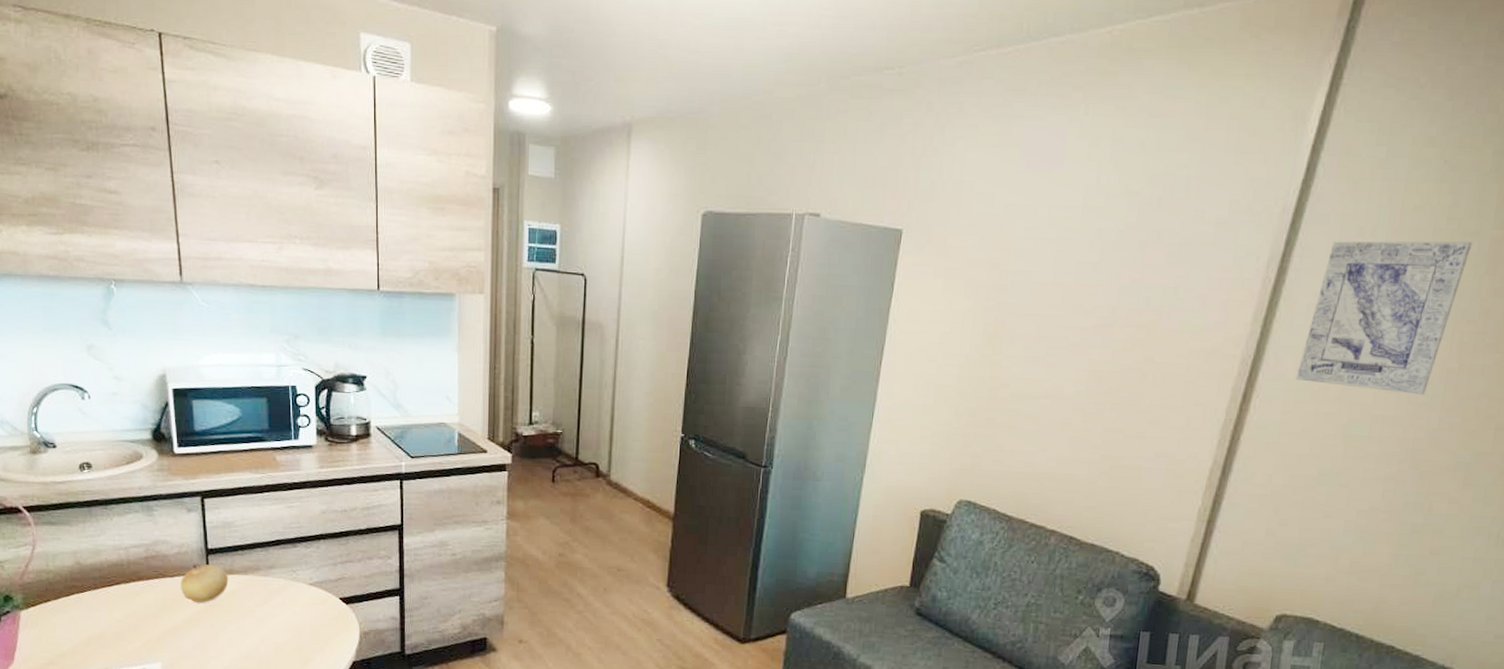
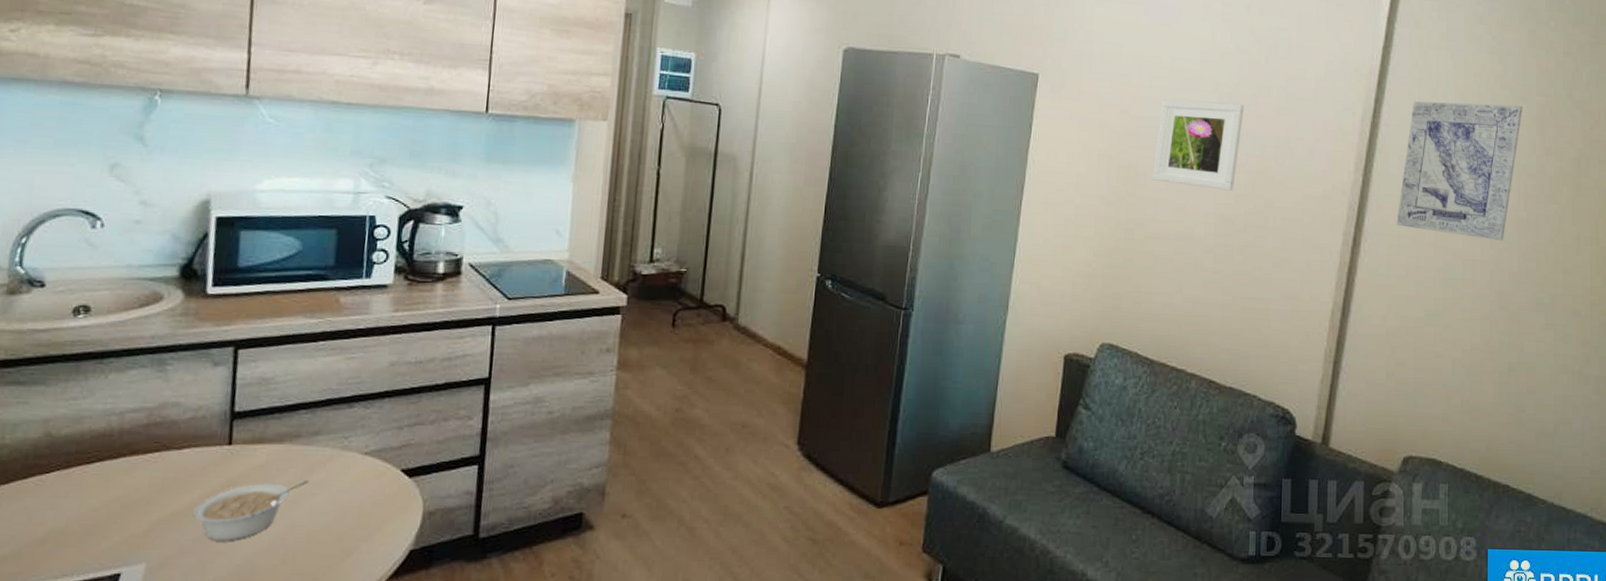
fruit: present [181,563,229,603] -> none [189,430,257,481]
legume: none [189,603,270,649] -> present [192,479,308,541]
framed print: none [1020,251,1129,346] -> present [1152,100,1244,191]

